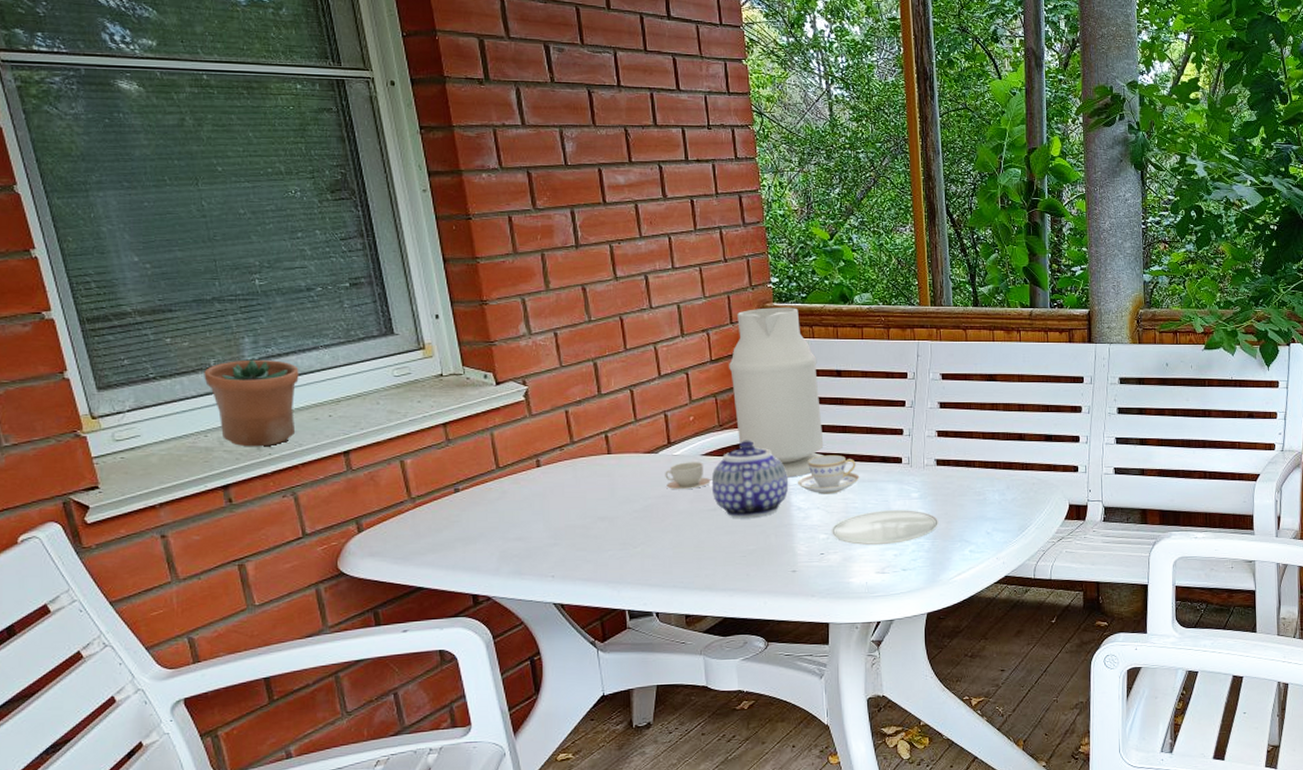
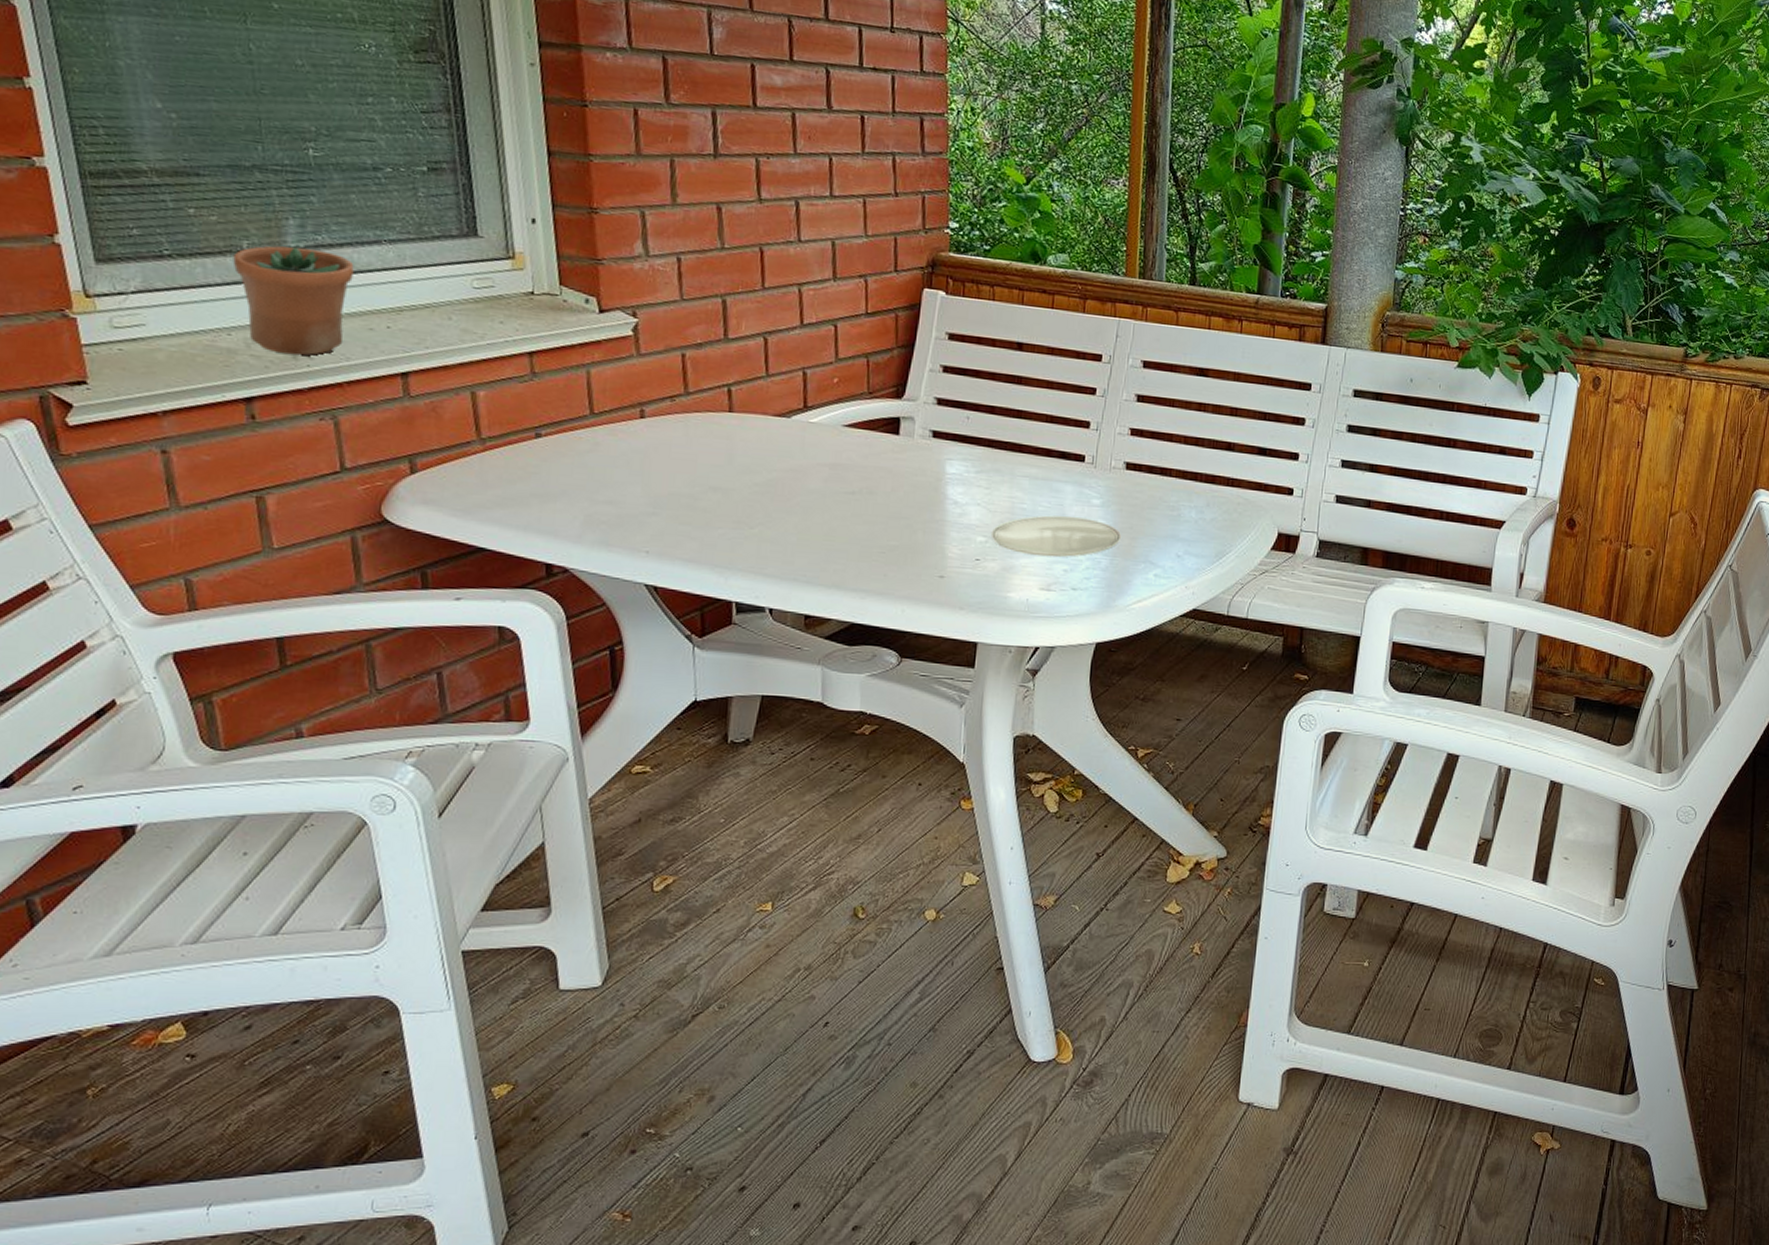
teacup: present [665,462,711,490] -> none [796,431,852,466]
teapot: present [711,440,789,519] -> none [851,413,946,508]
water jug: present [729,308,824,478] -> none [887,257,995,465]
teacup: present [798,454,860,495] -> none [957,442,1032,490]

